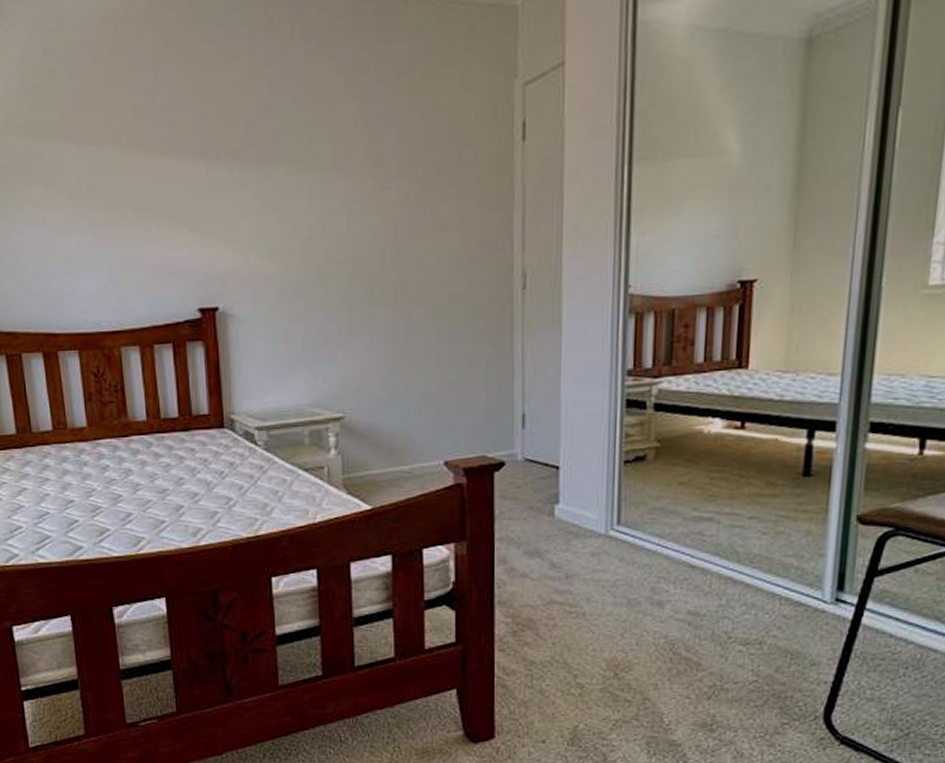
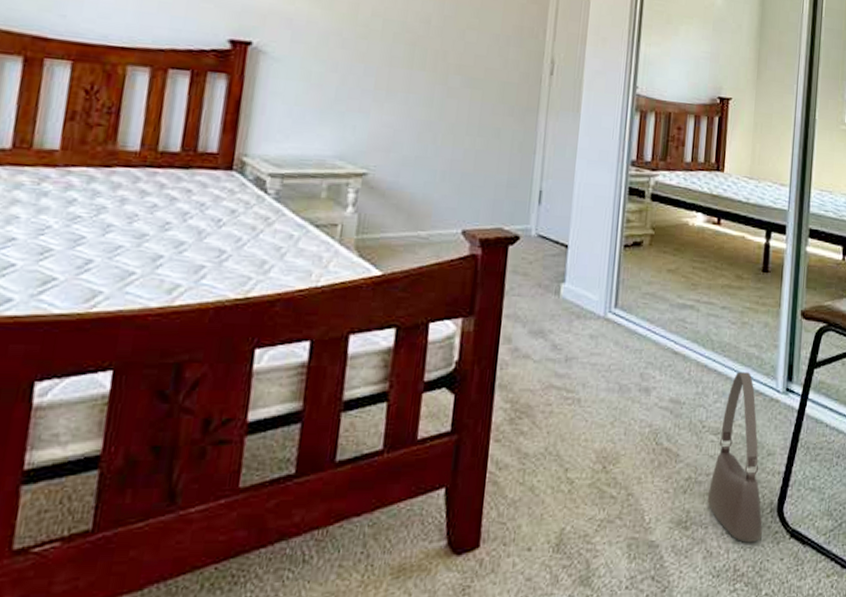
shoulder bag: none [735,583,805,747] -> present [707,372,763,543]

